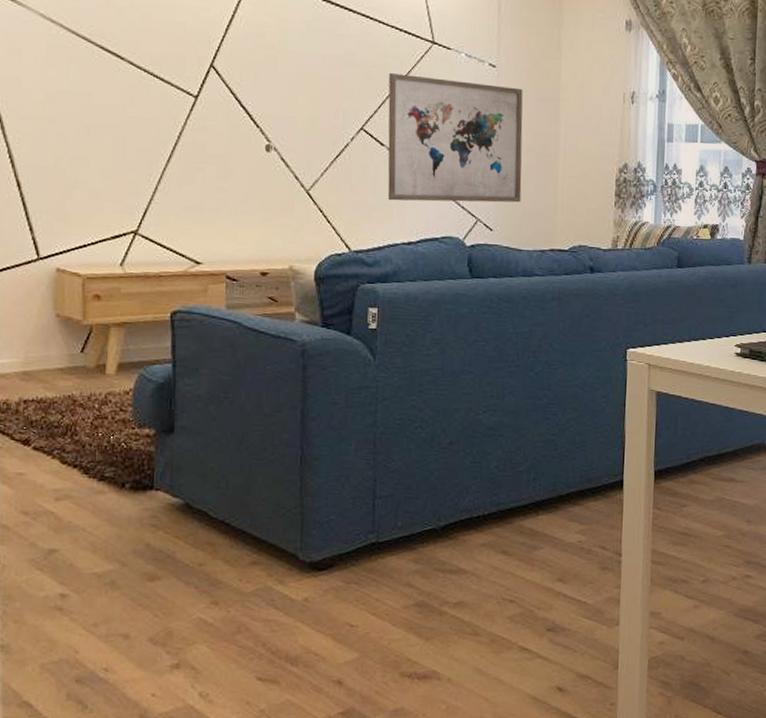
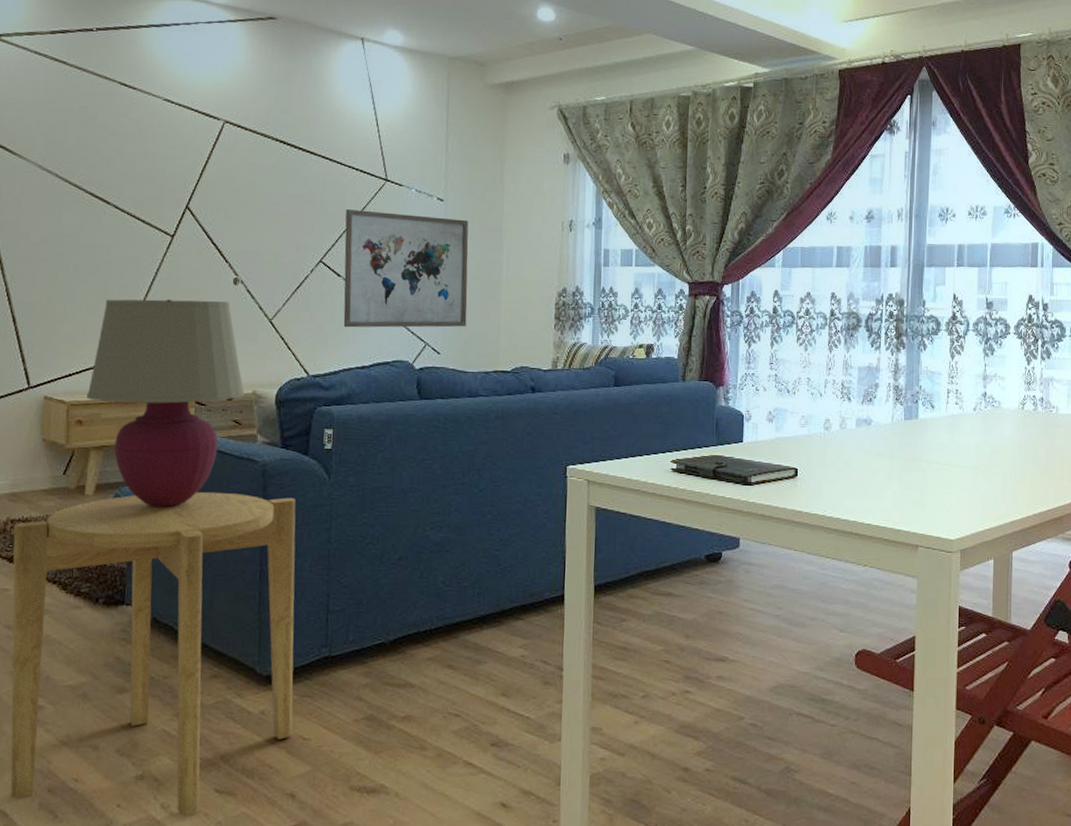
side table: none [27,372,339,705] -> present [10,491,296,816]
table lamp: none [104,164,281,388] -> present [86,299,245,507]

